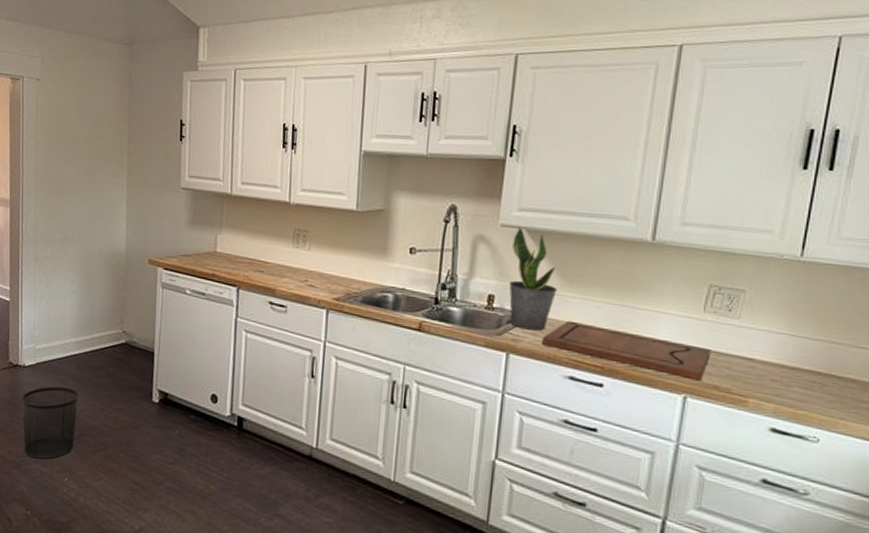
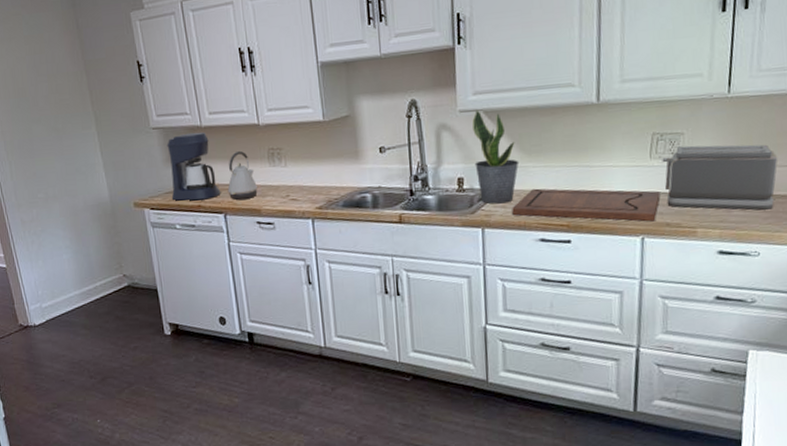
waste bin: present [21,386,79,460] -> none [39,338,99,408]
coffee maker: none [187,199,239,270] -> present [167,132,221,201]
kettle: none [245,225,278,277] -> present [227,150,259,201]
toaster: none [717,304,852,393] -> present [662,144,778,210]

